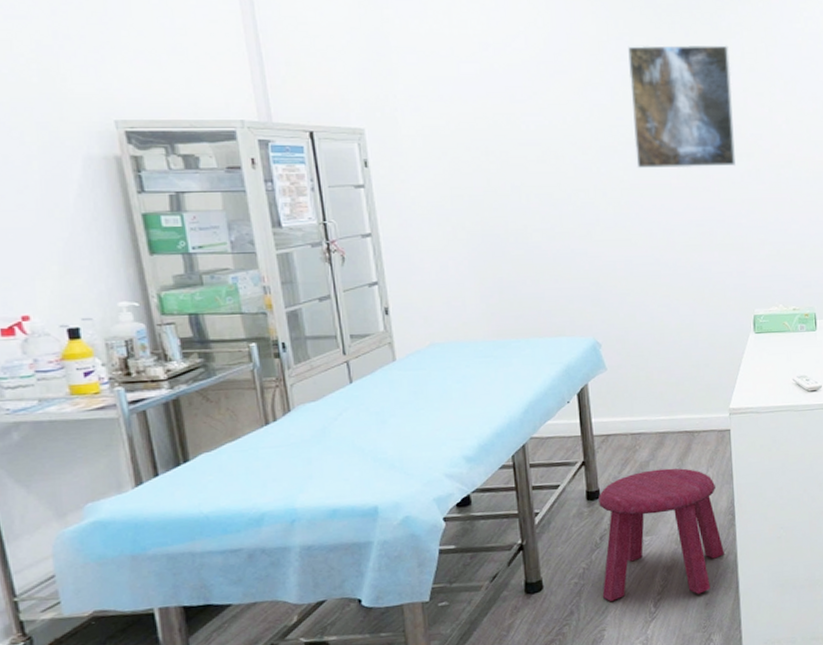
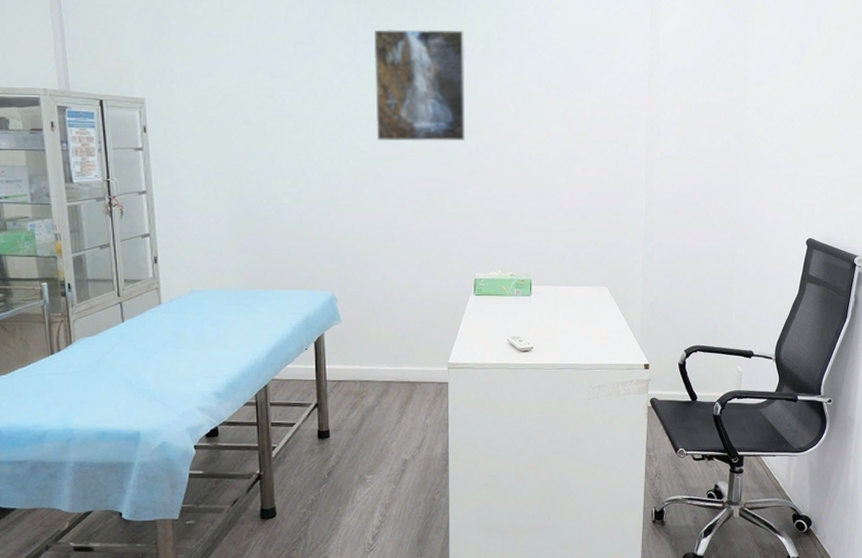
stool: present [599,468,725,602] -> none [327,414,437,532]

